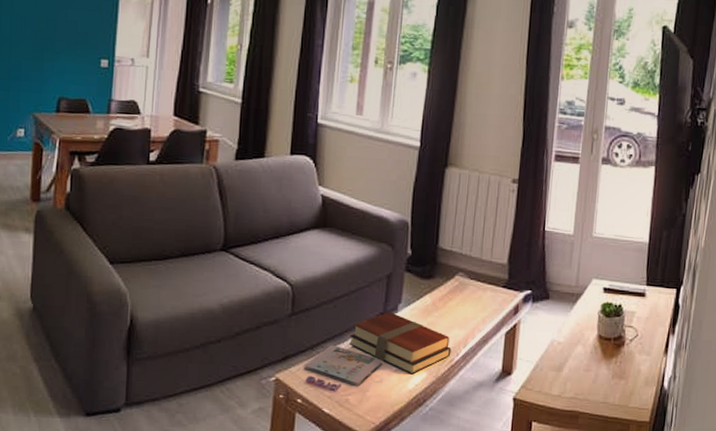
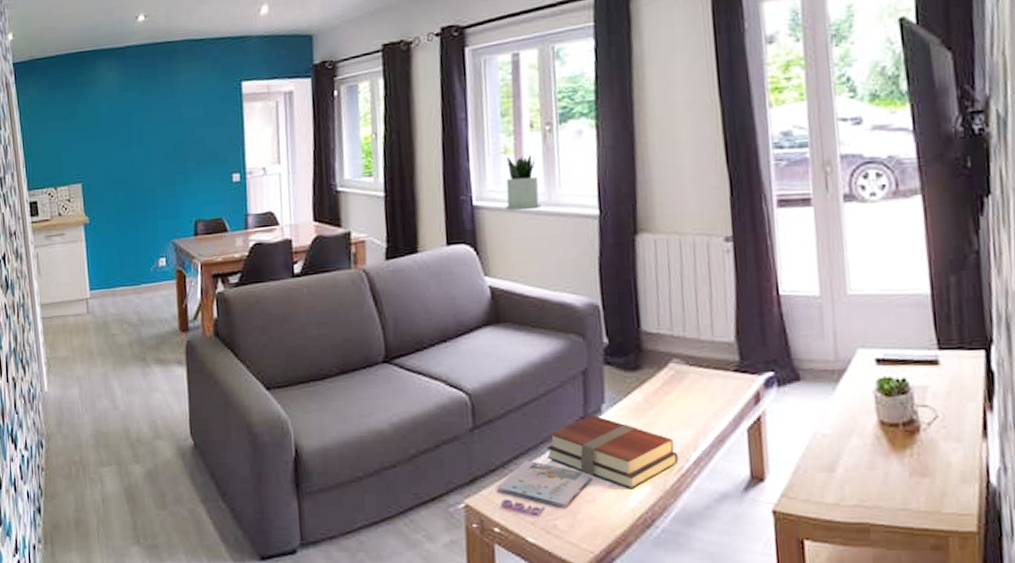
planter: none [344,85,375,134] -> present [505,154,542,210]

